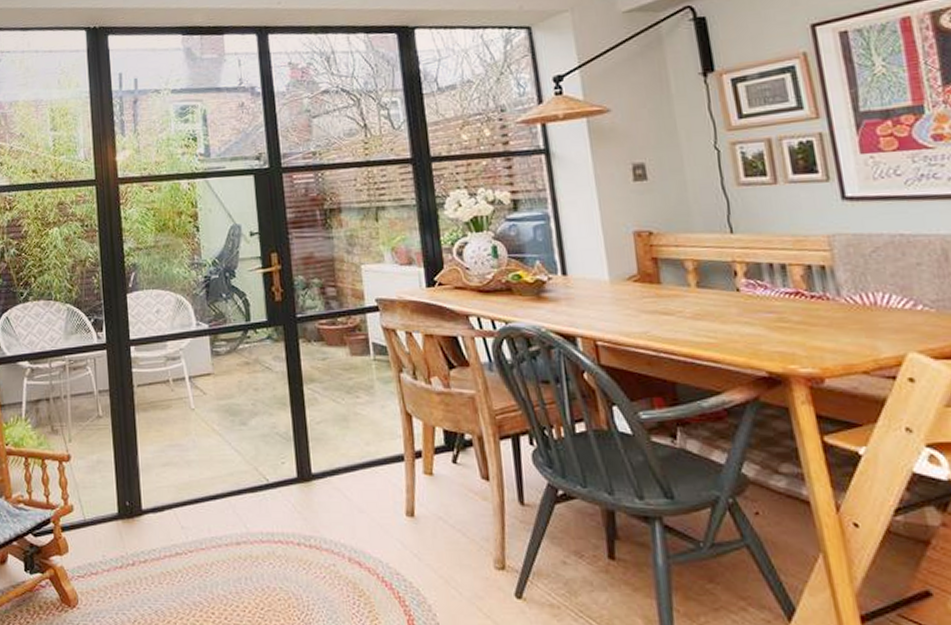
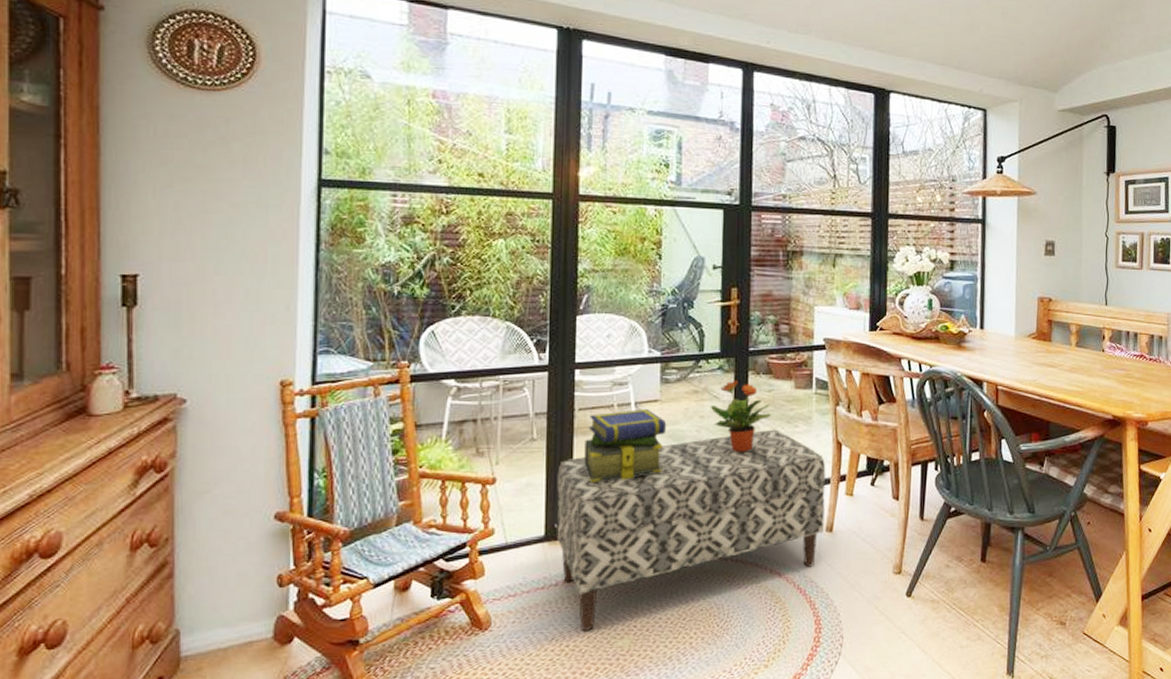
bench: none [124,400,404,614] -> present [557,429,826,630]
stack of books: none [146,382,223,459] -> present [584,408,667,482]
potted plant: none [263,349,328,427] -> present [710,380,771,452]

